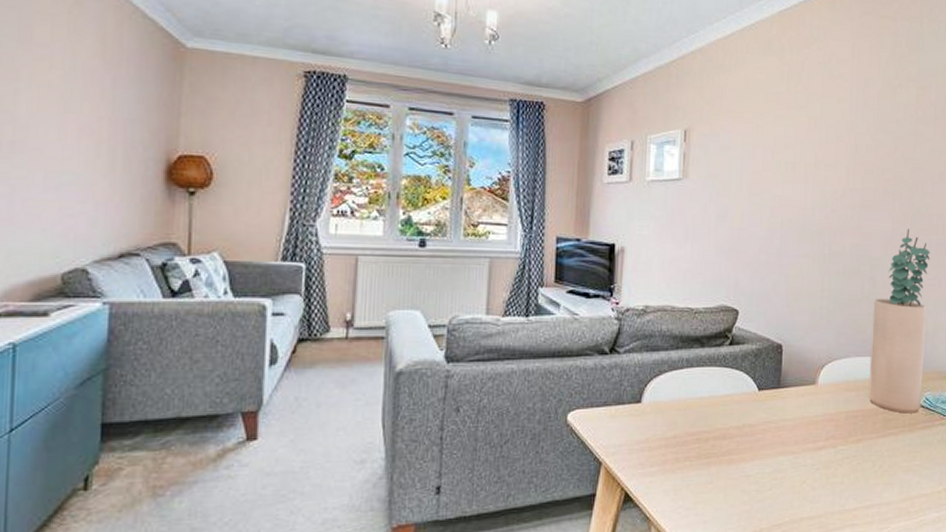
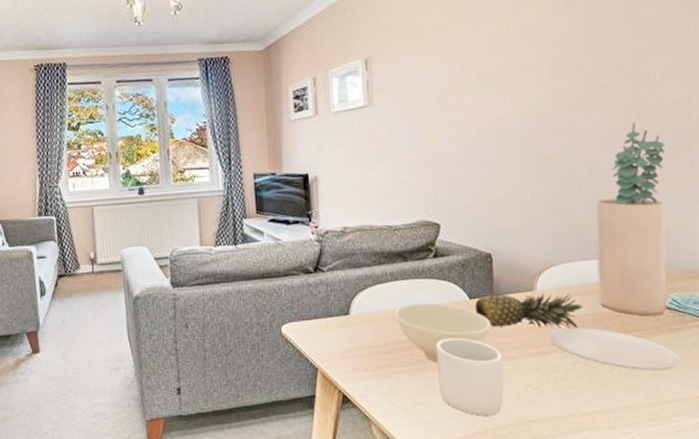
bowl: none [686,392,776,457] -> present [394,302,492,363]
mug: none [721,430,784,515] -> present [436,337,504,416]
fruit: none [762,387,856,424] -> present [475,293,583,329]
plate: none [824,422,928,467] -> present [548,326,680,371]

